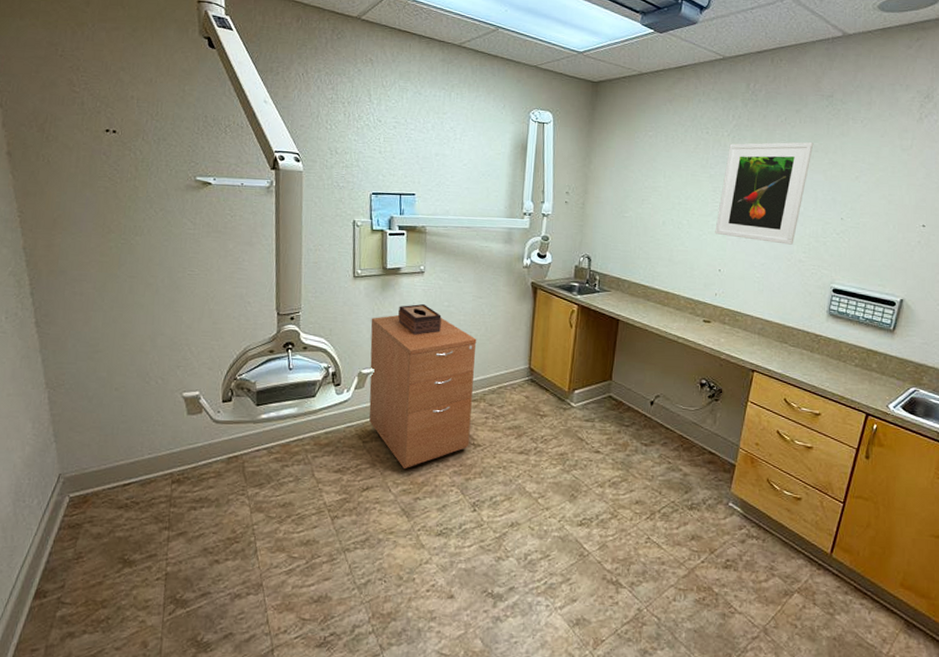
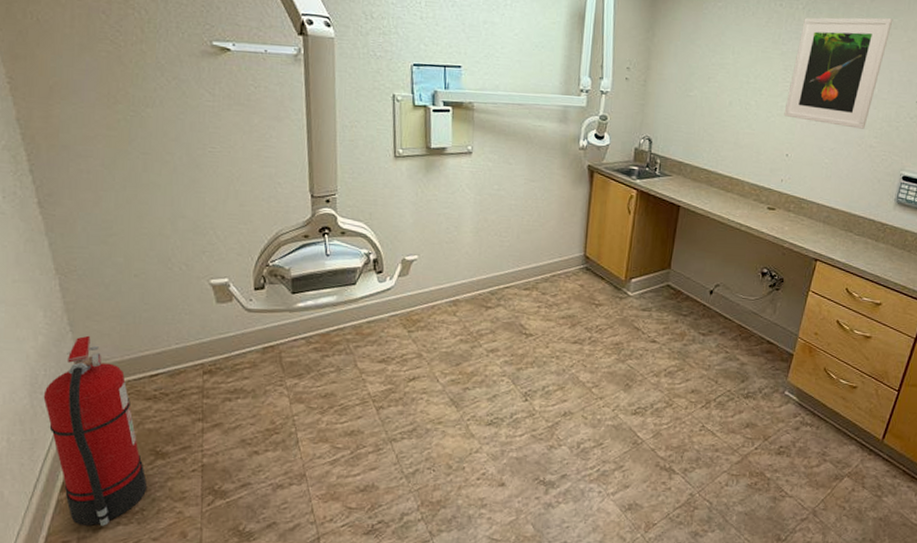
fire extinguisher: none [25,446,114,634] -> present [43,335,148,526]
drawer unit: present [369,315,477,470] -> none [414,199,529,359]
tissue box: present [398,303,442,335] -> none [444,186,491,220]

